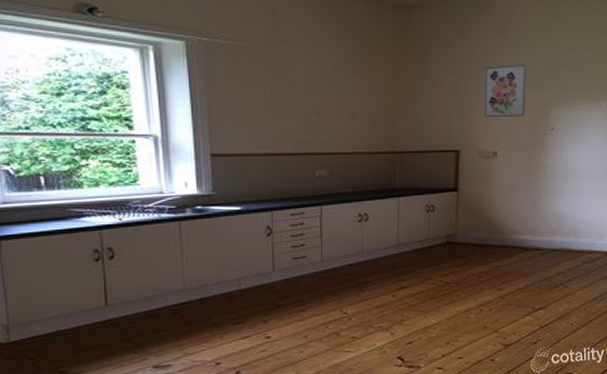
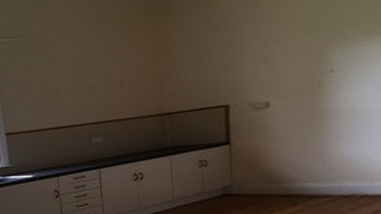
wall art: present [484,63,527,118] -> none [249,9,299,70]

